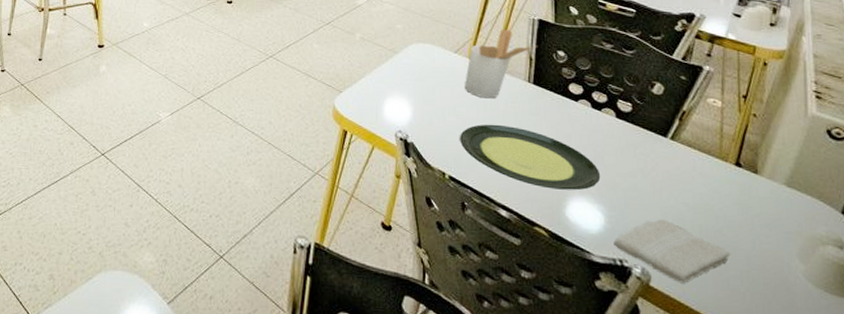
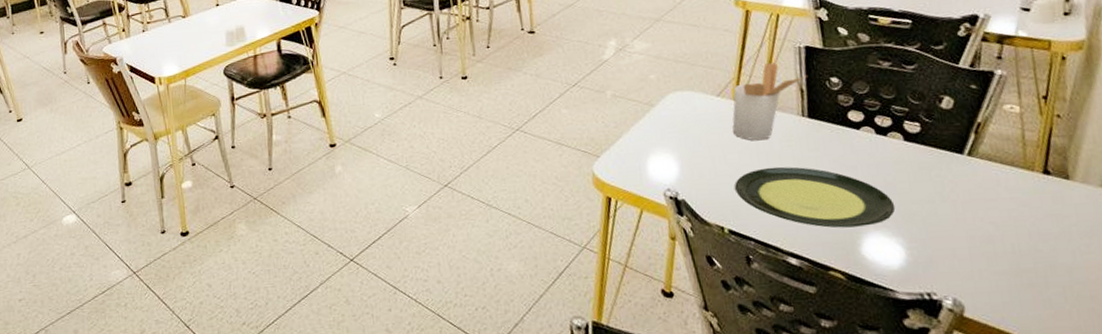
washcloth: present [613,219,731,284] -> none [918,243,1050,309]

